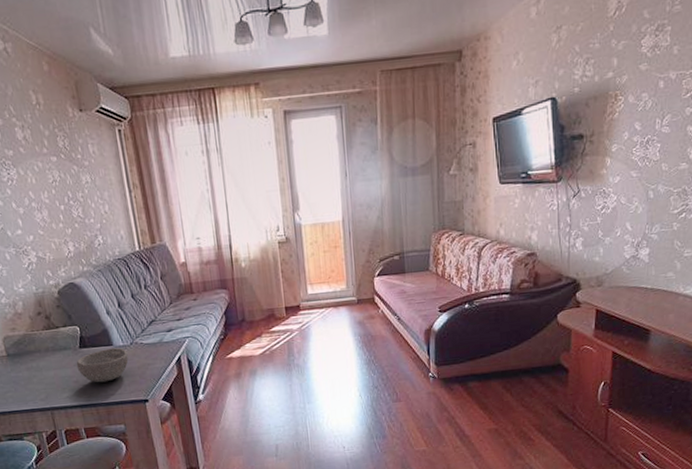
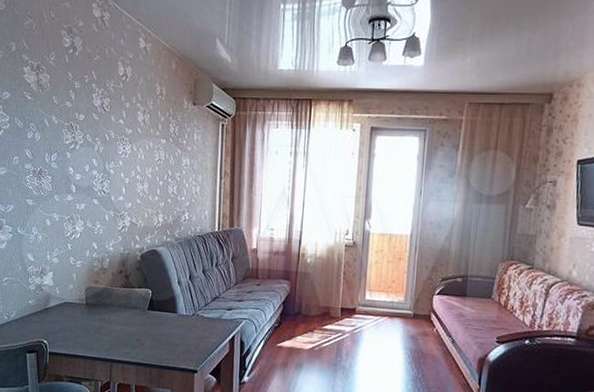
bowl: present [76,348,129,383] -> none [141,315,188,346]

